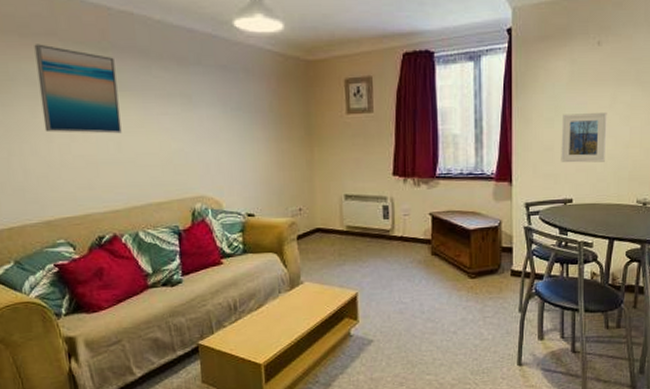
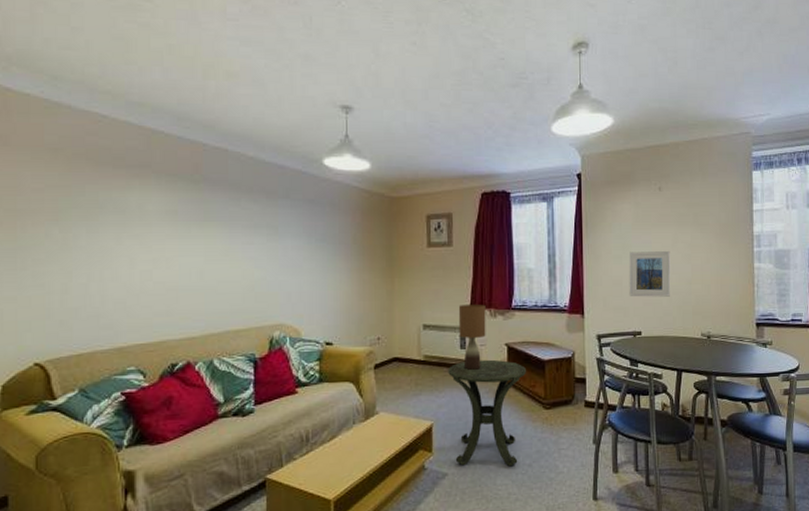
wall art: present [34,44,122,134] -> none [127,175,206,262]
side table: none [371,229,451,334] -> present [448,359,526,467]
table lamp: none [380,173,410,240] -> present [458,305,486,370]

